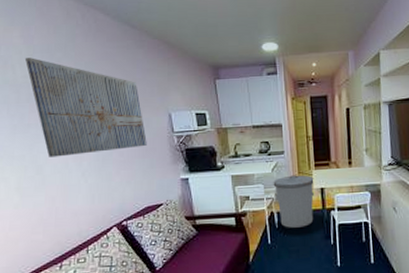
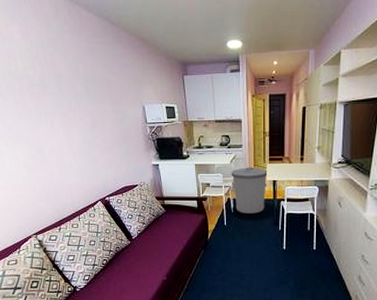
wall art: present [24,58,147,157] -> none [24,51,125,140]

